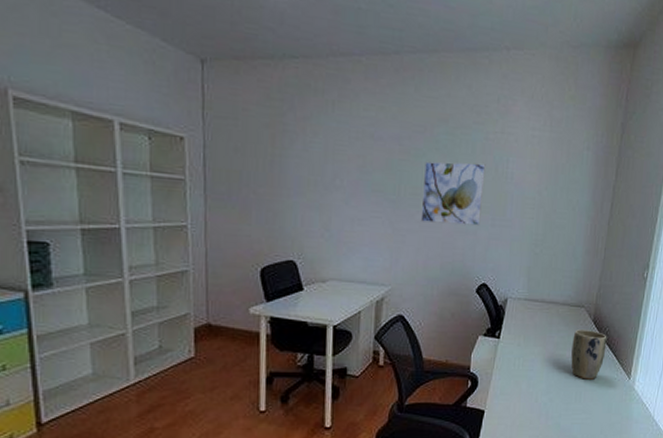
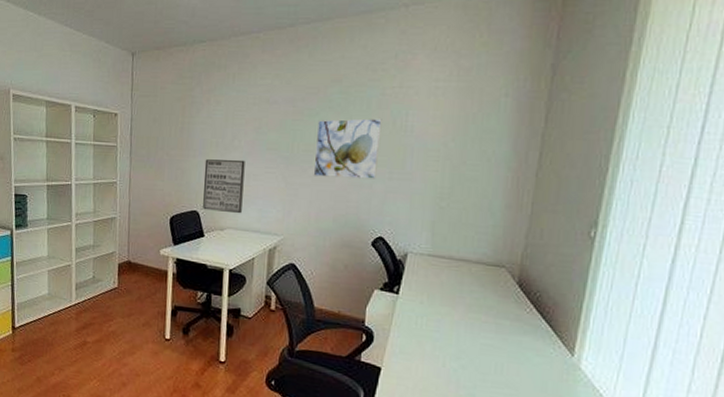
wall art: none [301,200,348,263] -> present [203,159,245,214]
plant pot: present [571,330,607,380] -> none [488,292,538,351]

